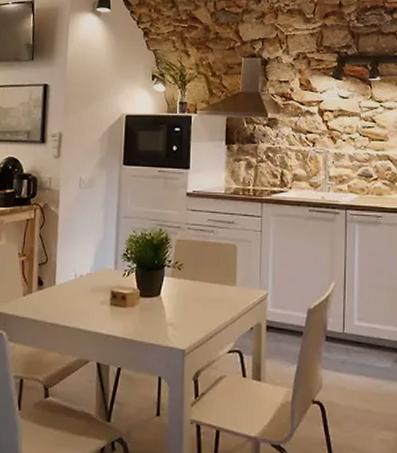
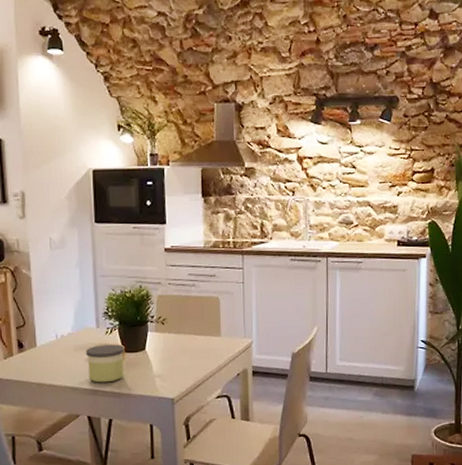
candle: none [102,287,140,328] -> present [86,344,124,383]

